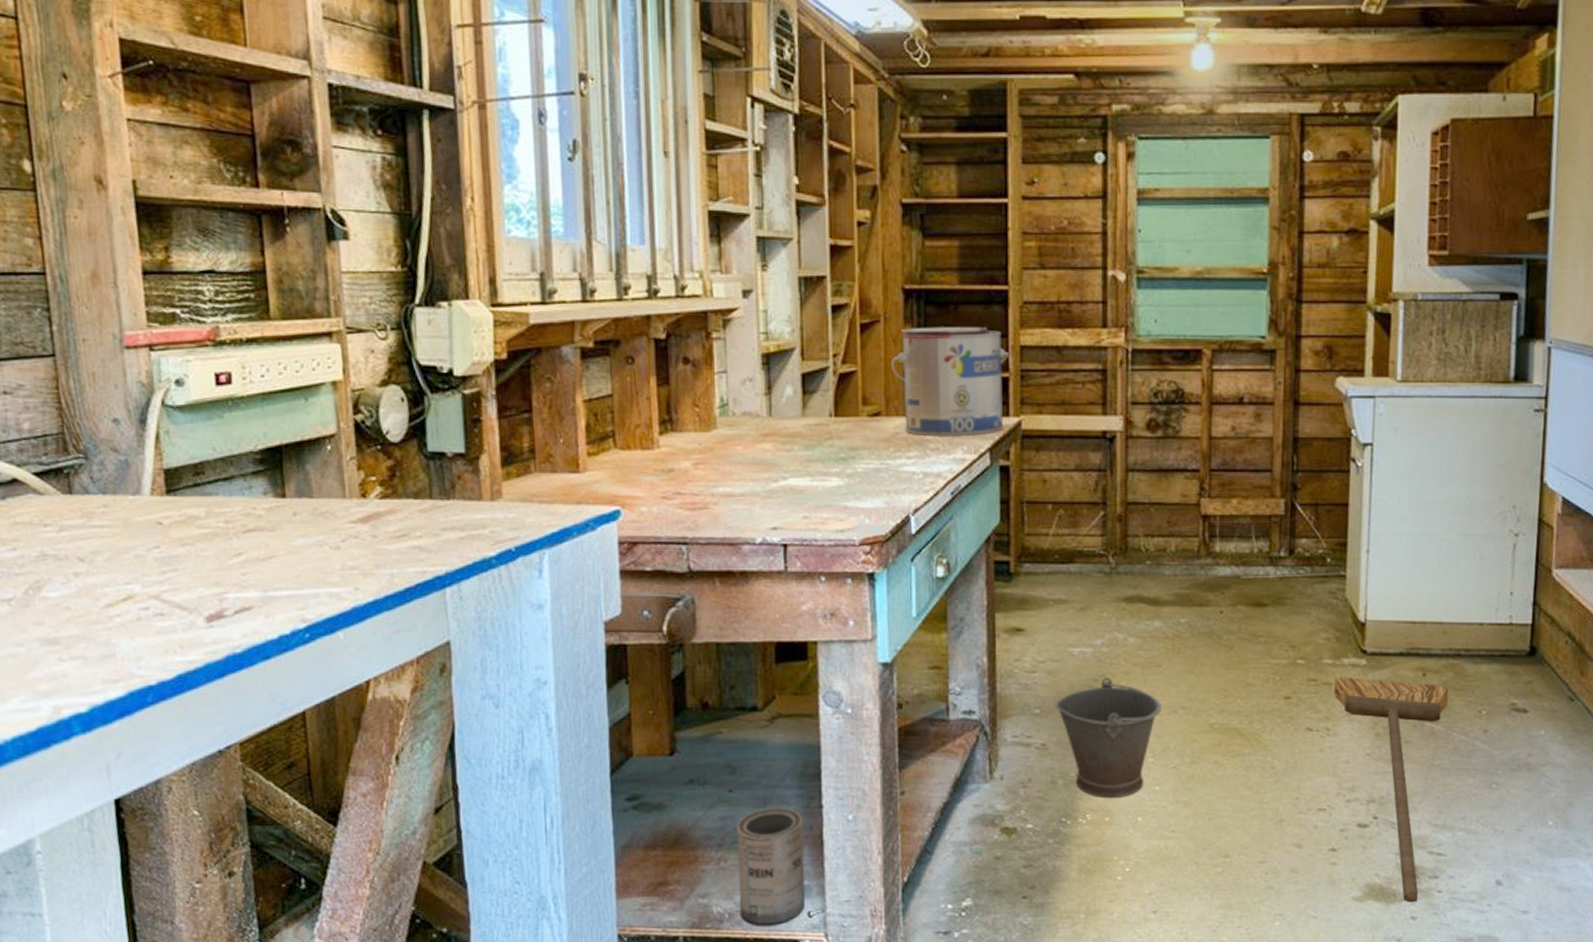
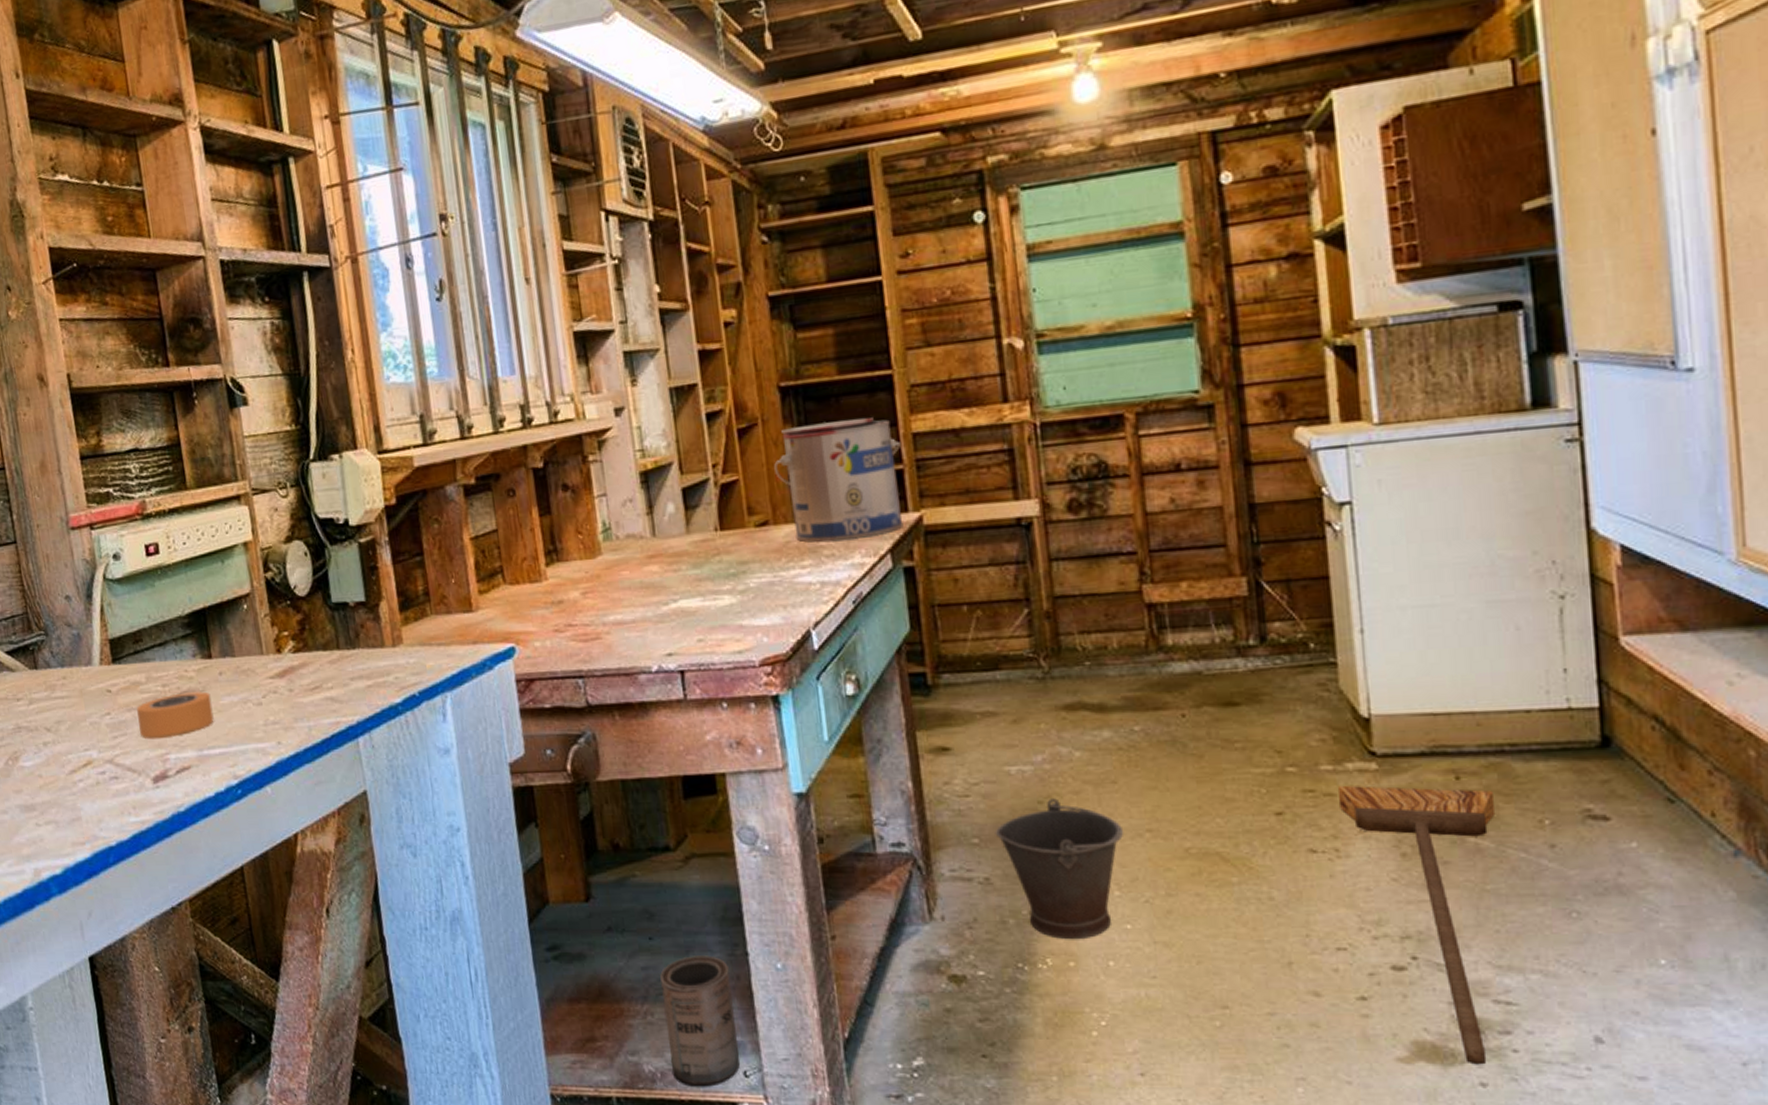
tape roll: none [192,531,283,576] -> present [137,691,214,738]

